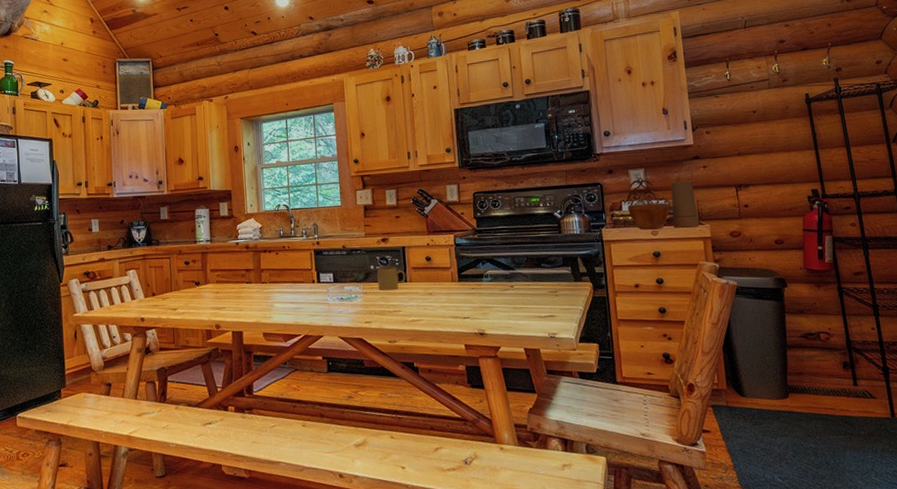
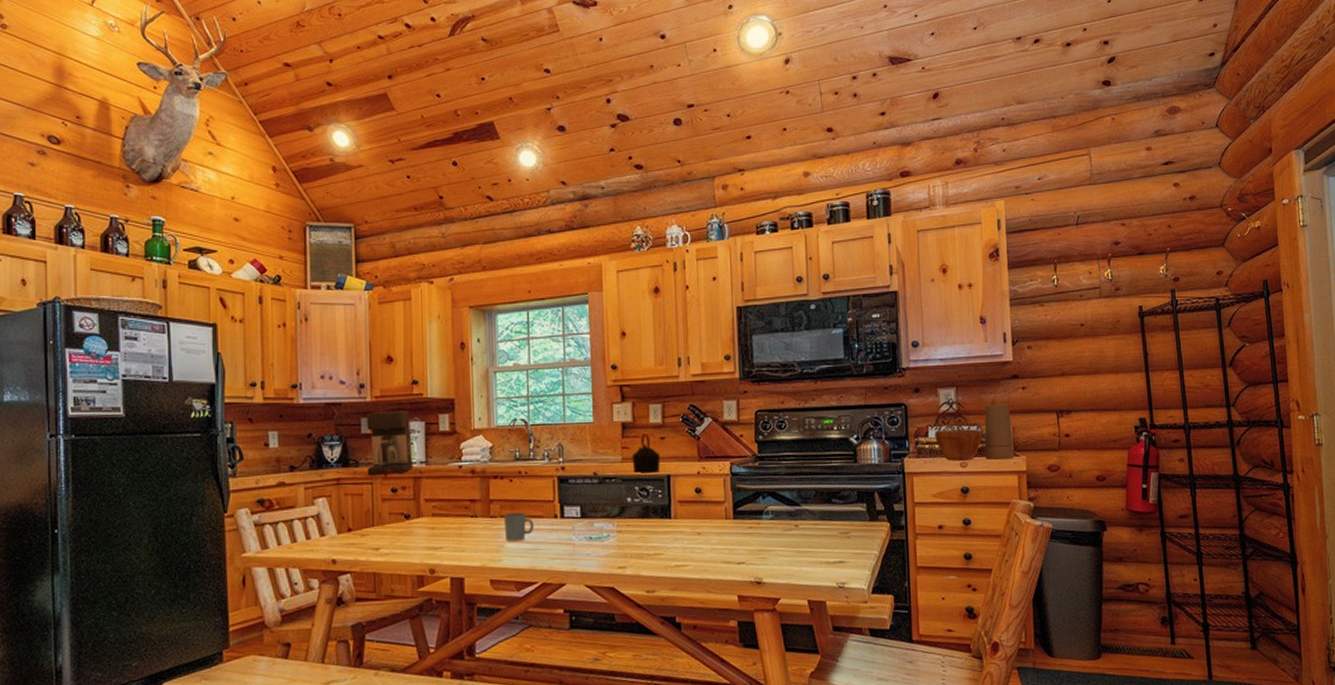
coffee maker: none [164,201,201,253] -> present [367,411,413,476]
mug: none [272,279,296,302] -> present [503,512,534,542]
kettle: none [373,214,396,246] -> present [632,434,660,473]
mug: present [376,266,406,291] -> none [634,498,670,529]

